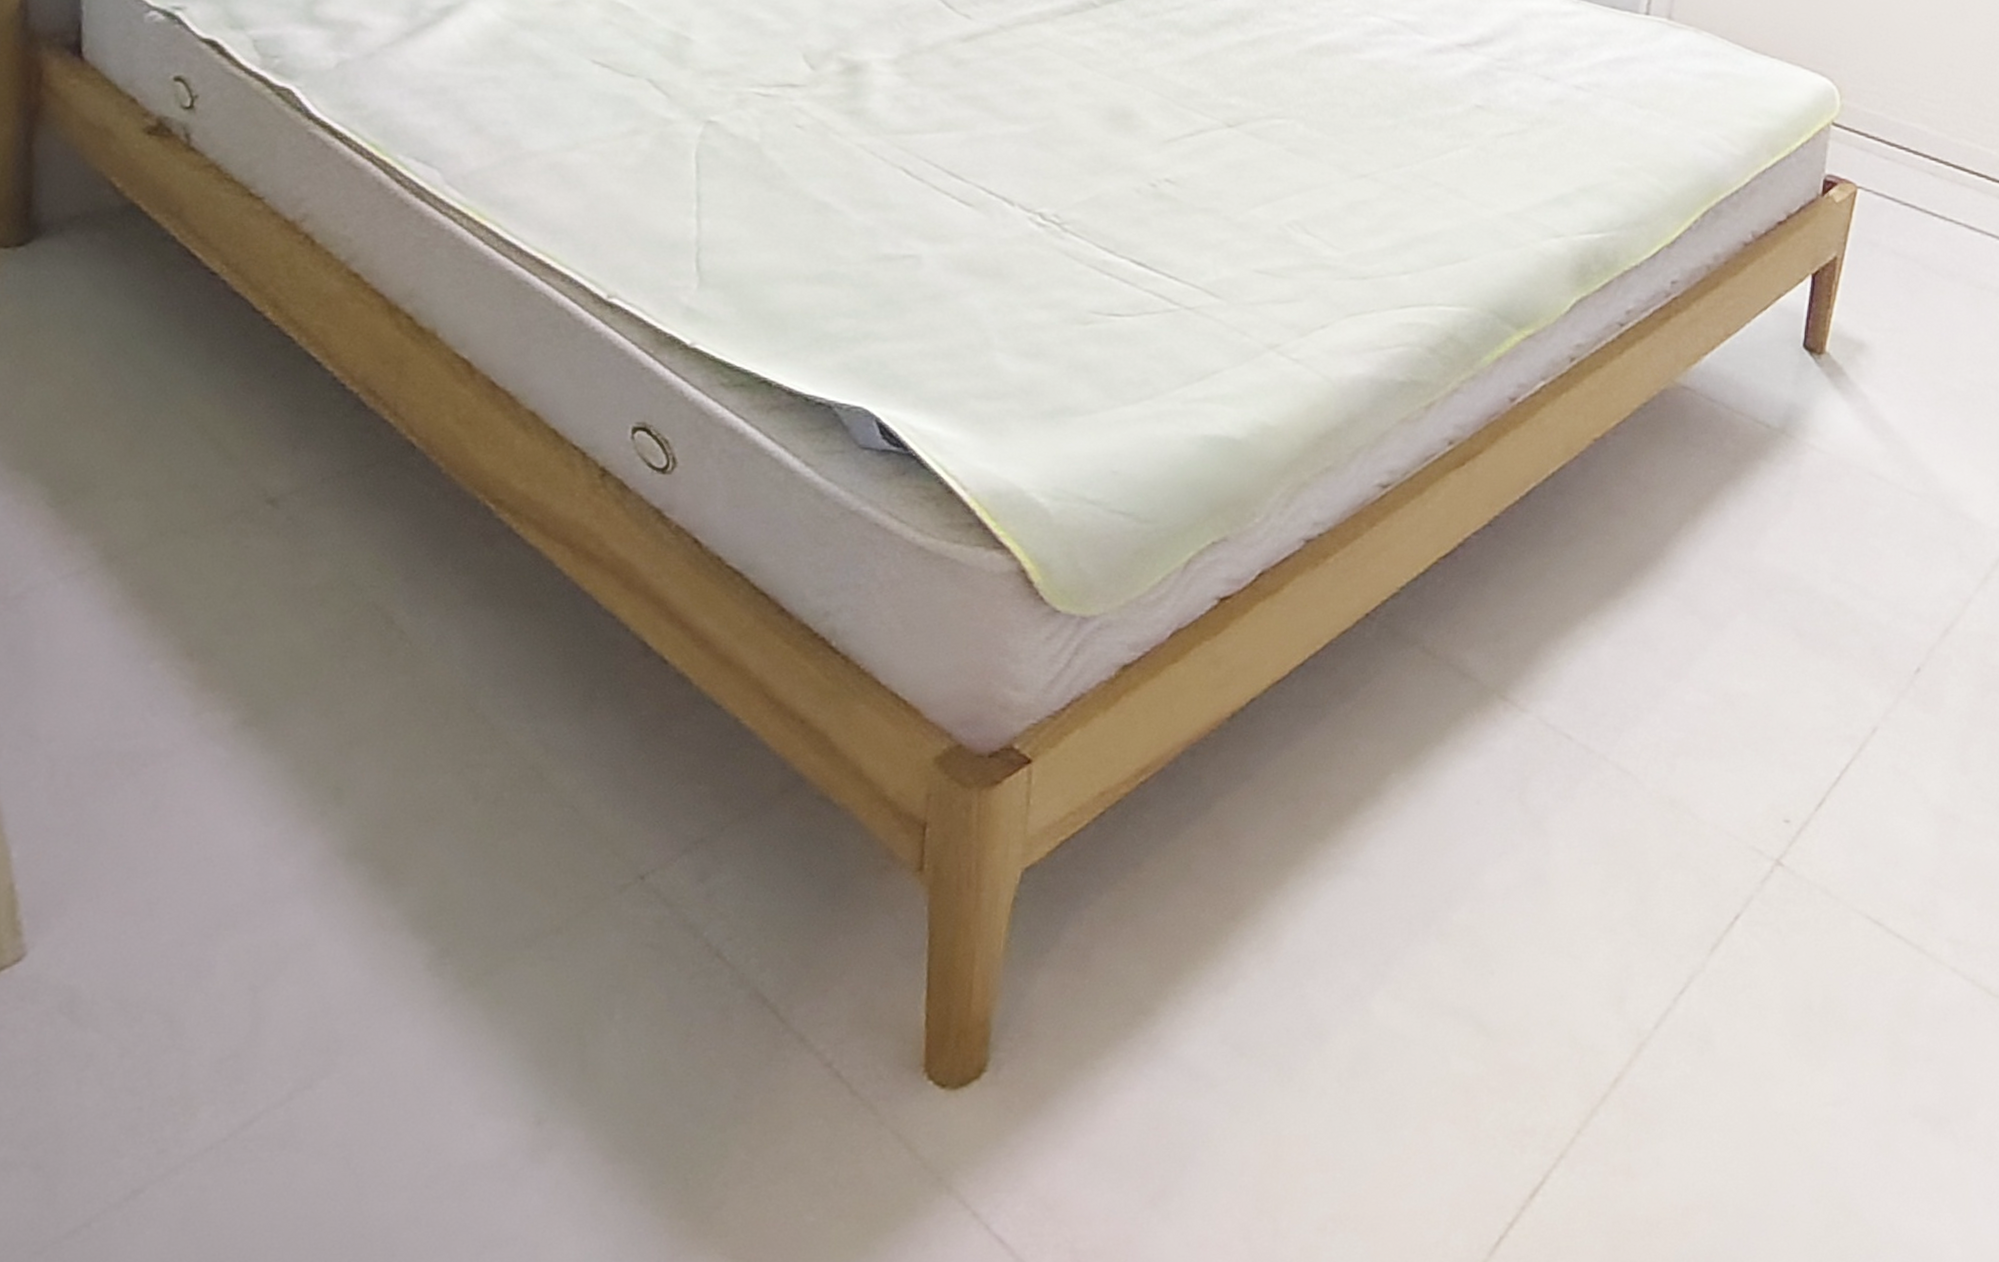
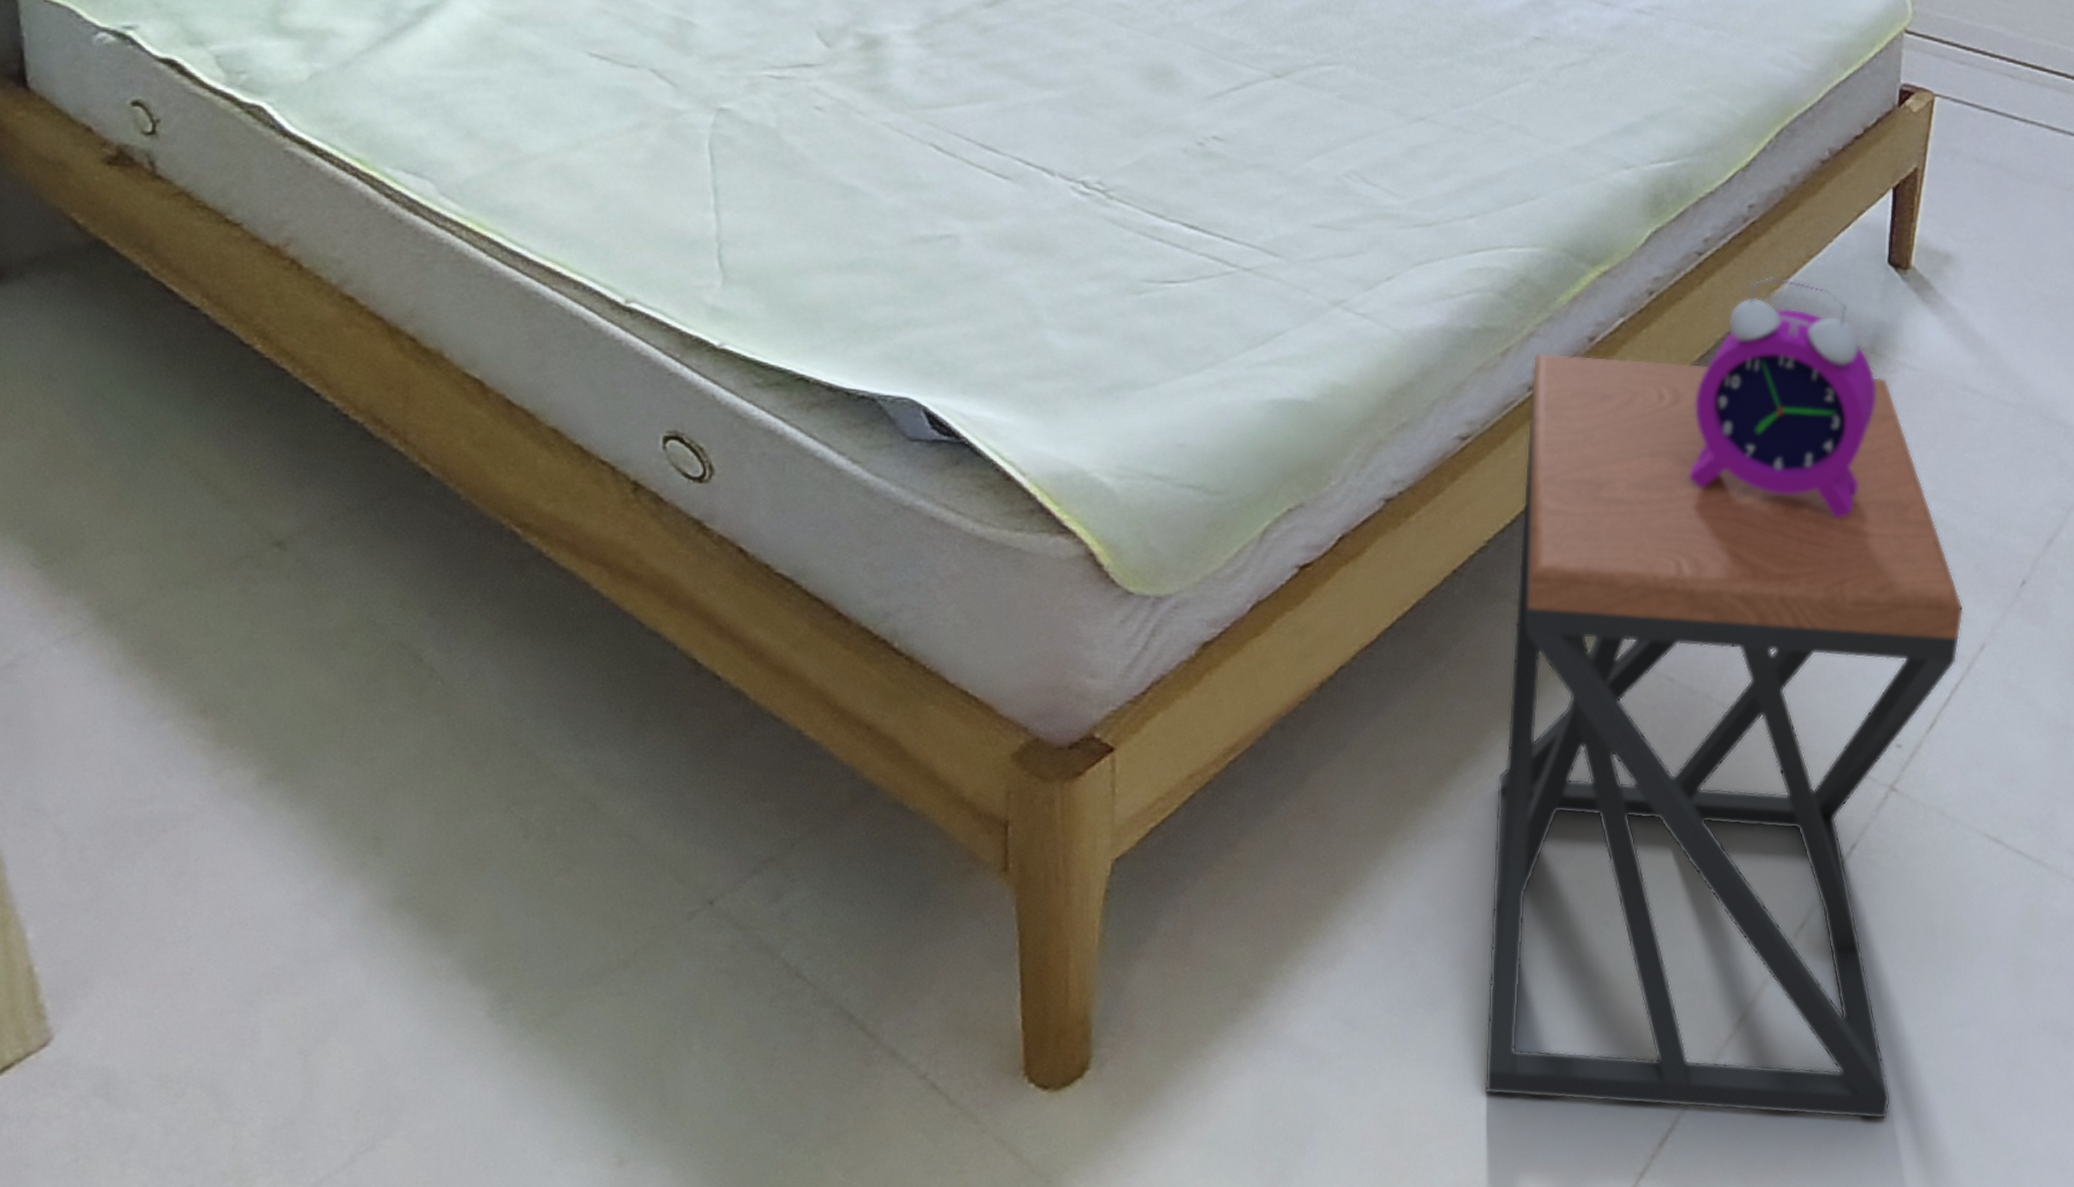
stool: none [1363,409,1858,1192] -> present [1484,353,1964,1120]
alarm clock: none [1598,351,1786,592] -> present [1689,276,1876,518]

